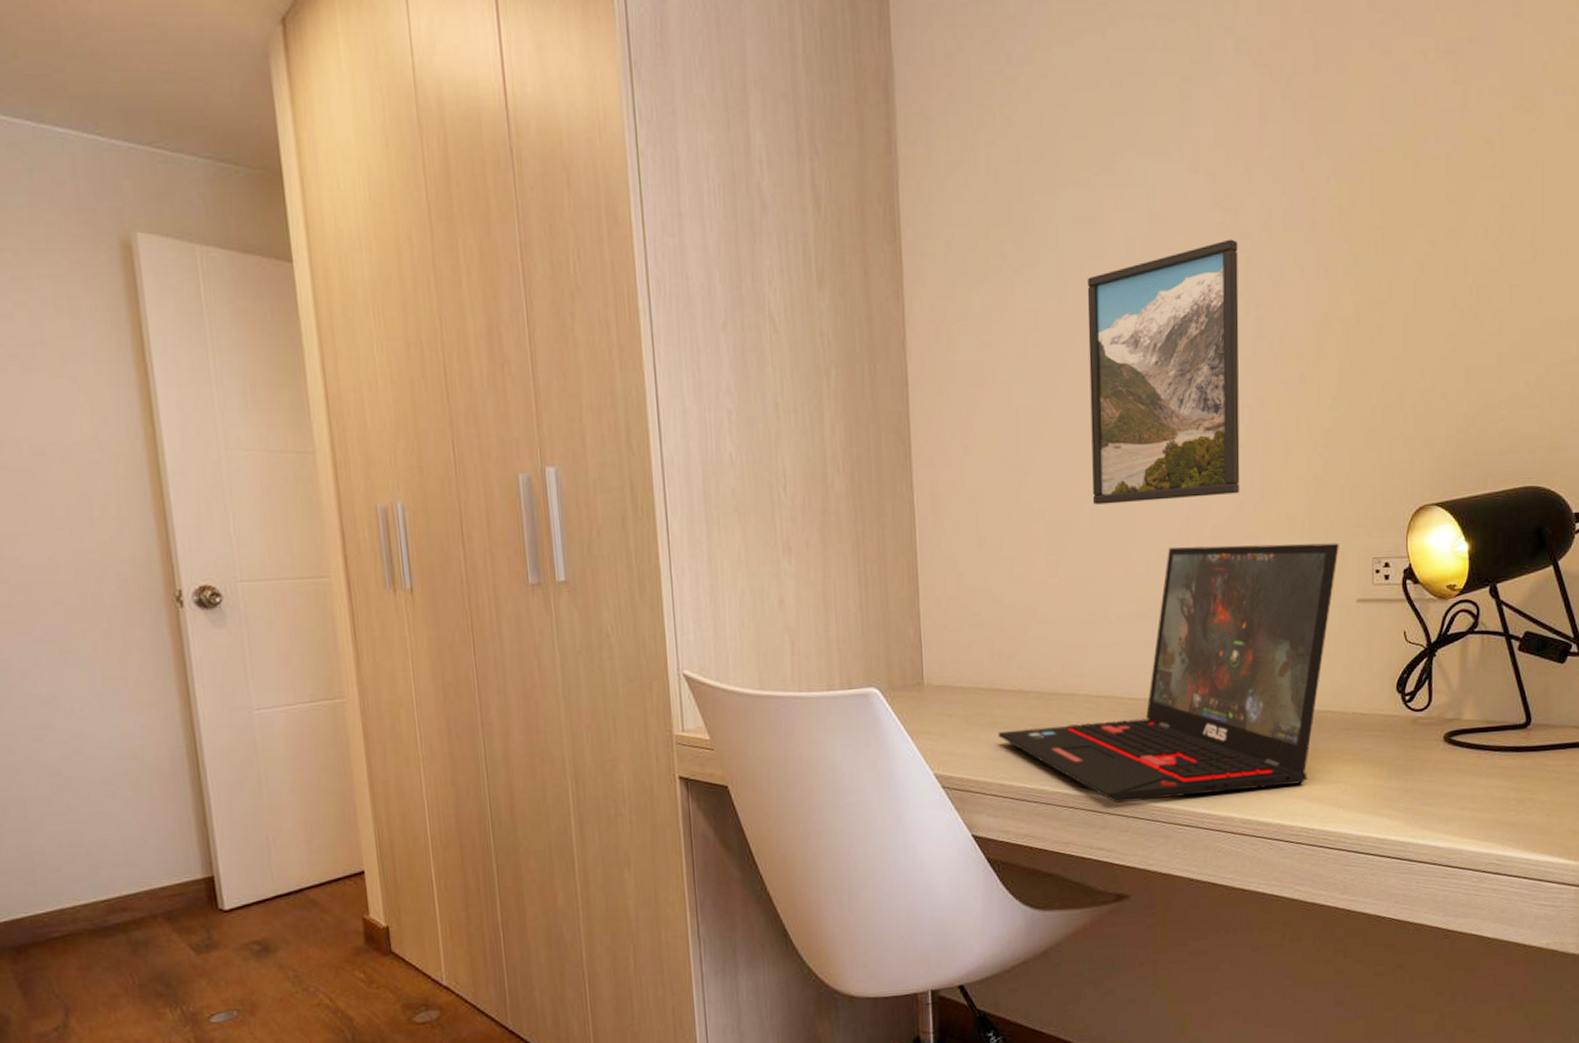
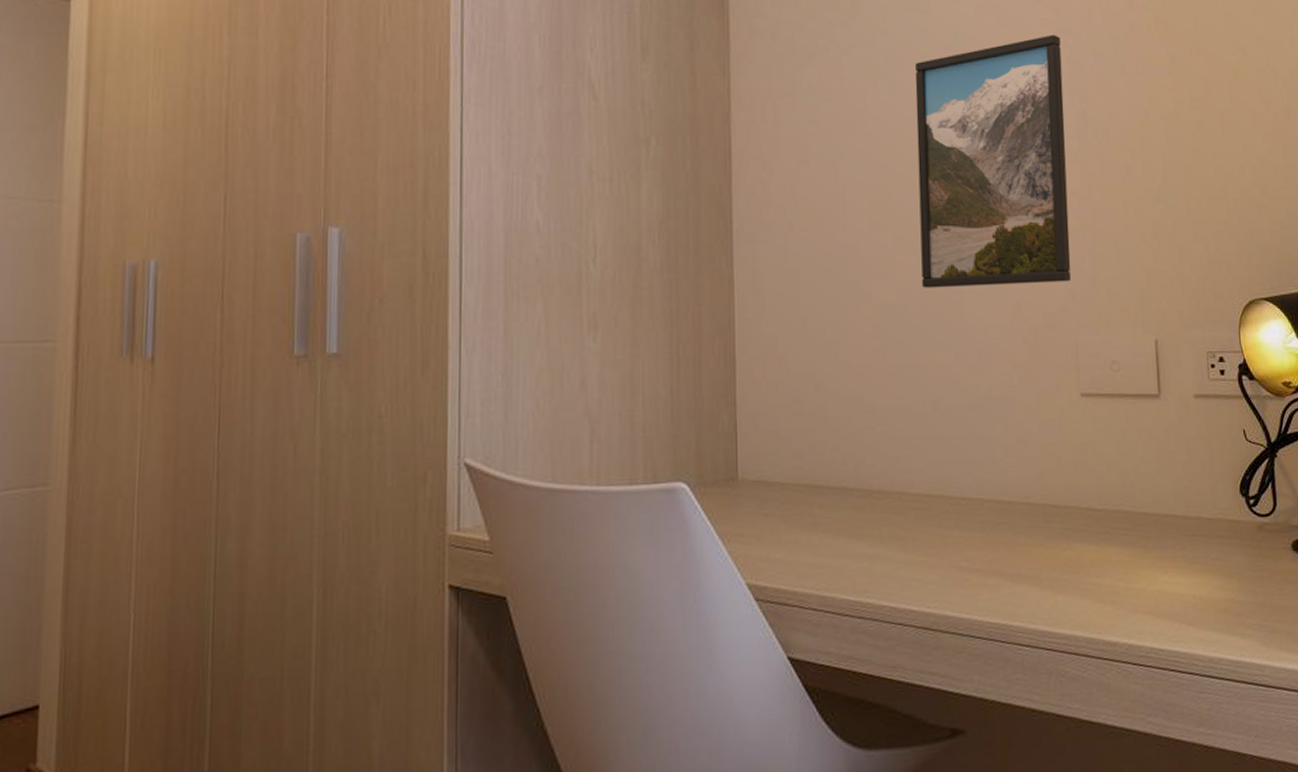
laptop: present [998,543,1339,804] -> none [819,334,1173,620]

